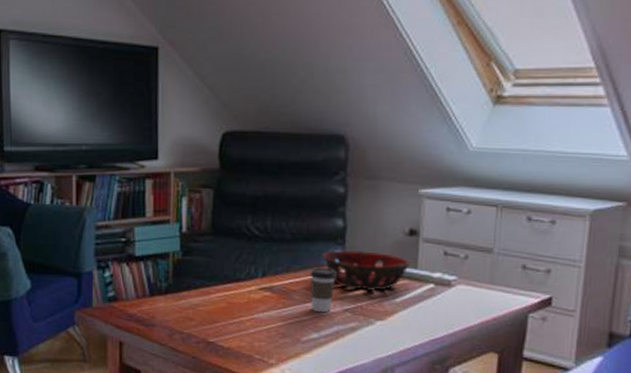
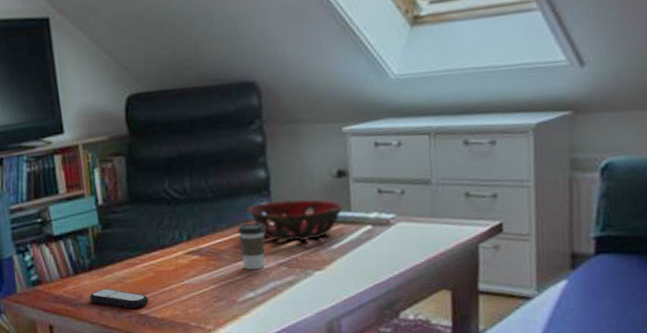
remote control: none [162,312,219,335] -> present [89,288,150,309]

